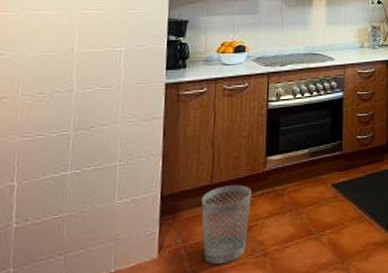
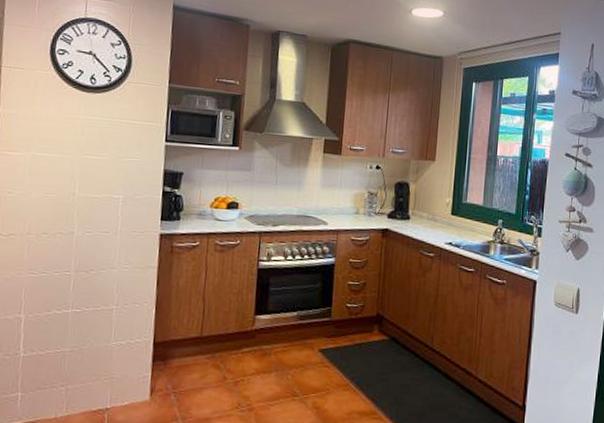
wastebasket: present [201,185,252,265] -> none [191,339,240,414]

